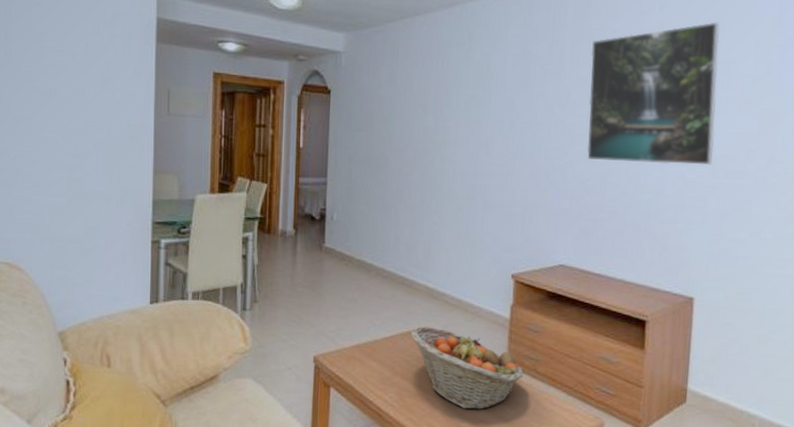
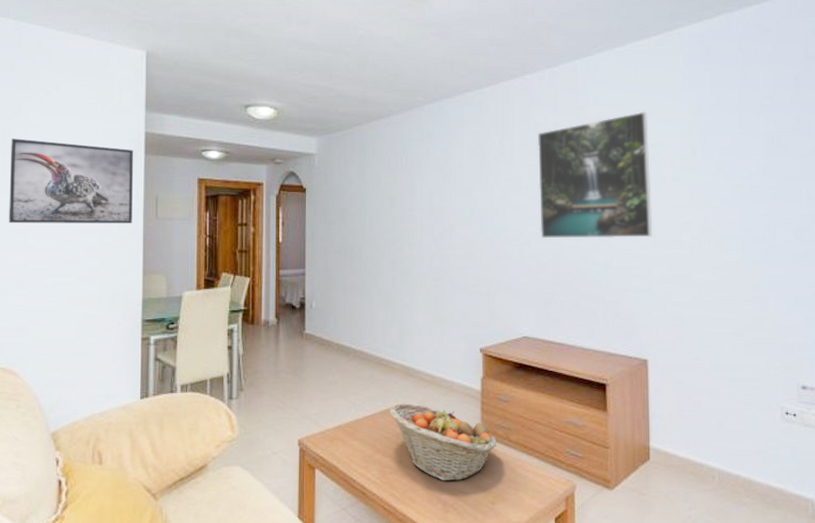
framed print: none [11,17,145,118] -> present [9,138,134,224]

